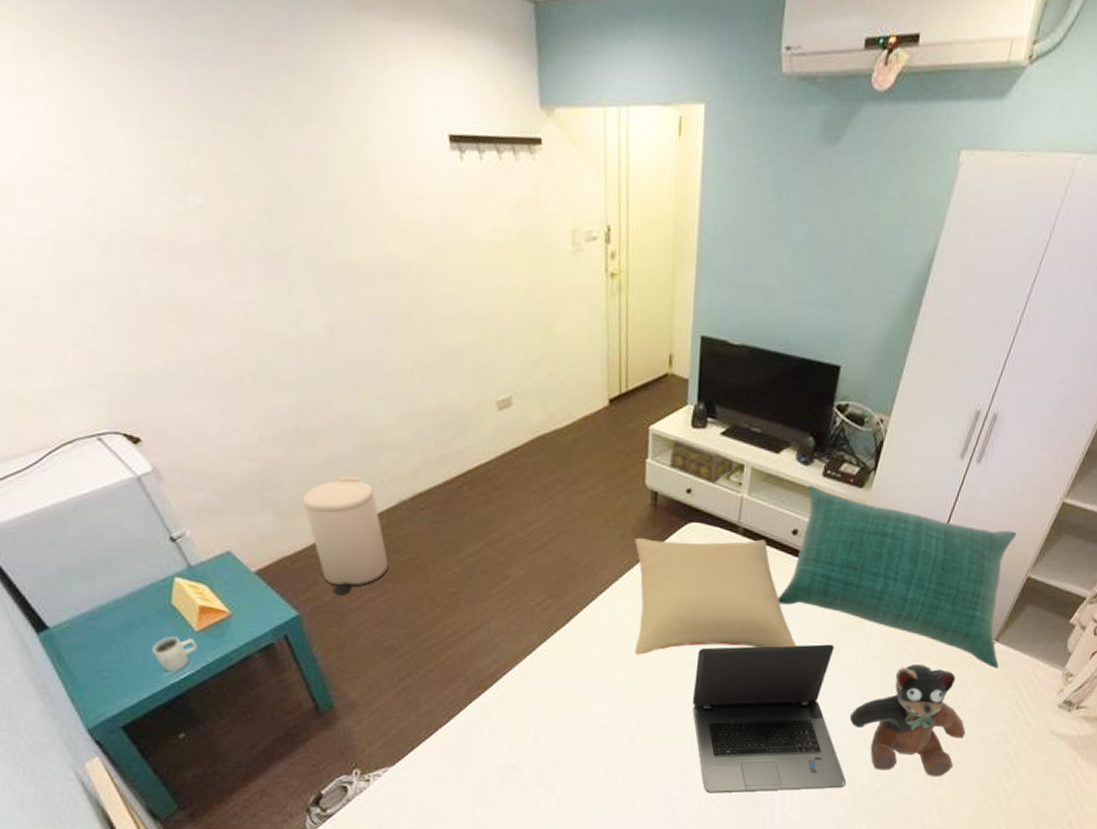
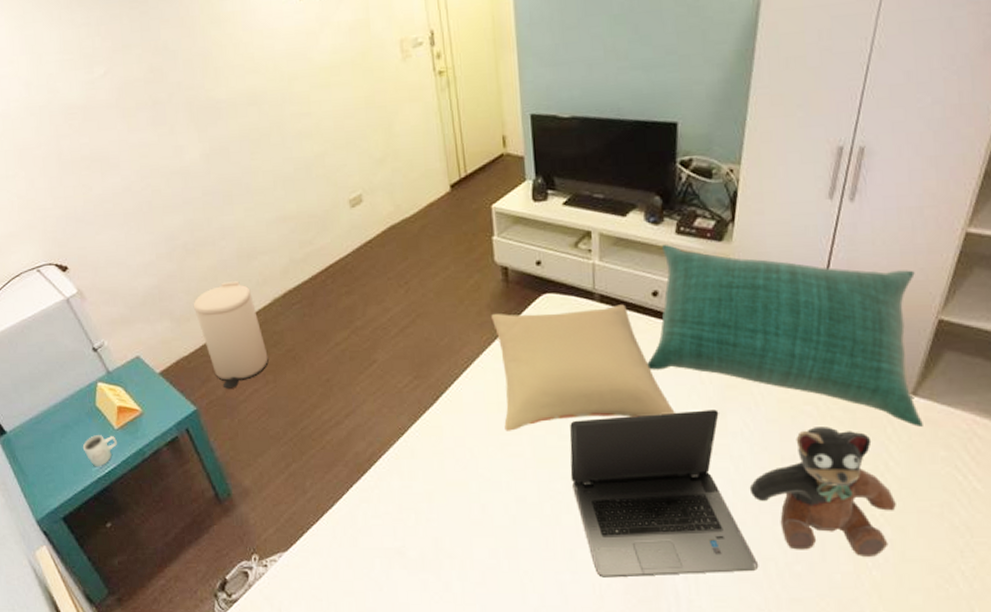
decorative box: present [669,437,734,483] -> none [515,212,581,252]

